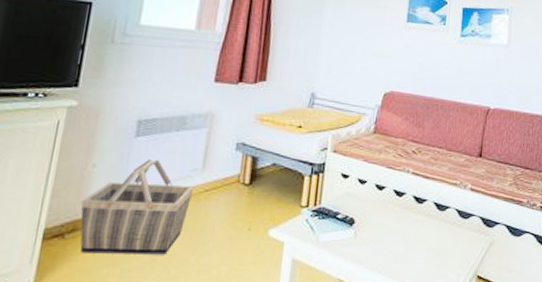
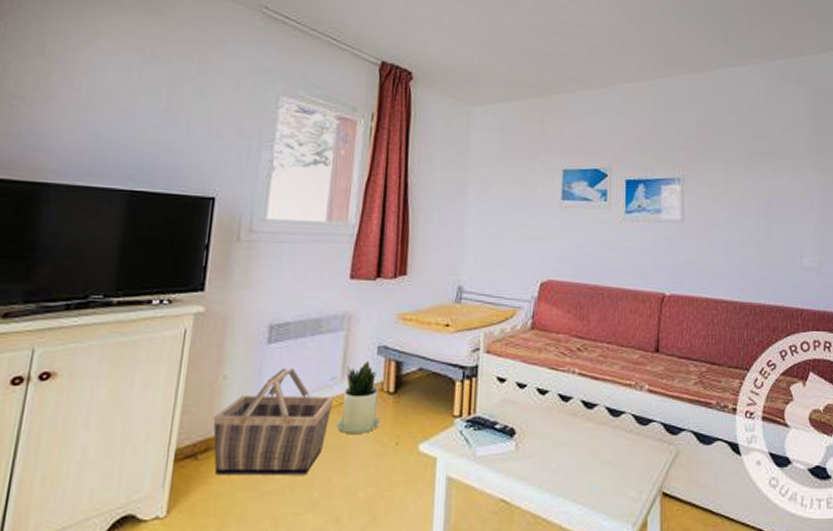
planter: none [195,155,236,220] -> present [337,361,381,435]

